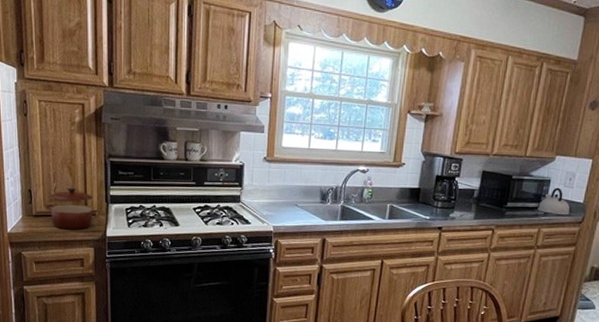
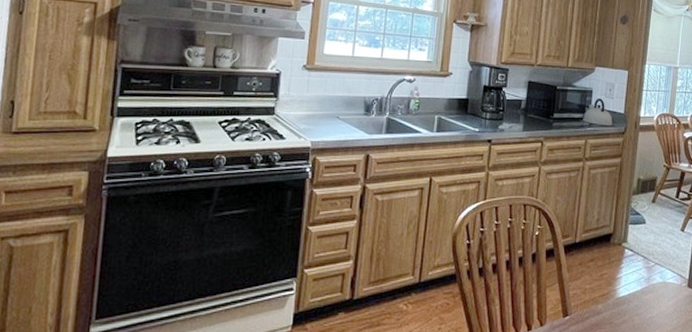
saucepan: present [44,187,100,230] -> none [29,98,102,150]

